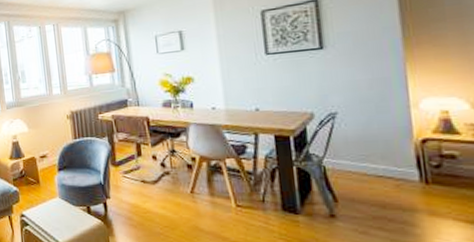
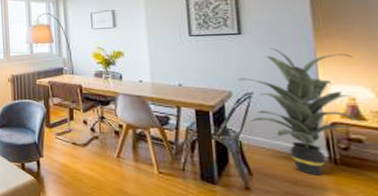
indoor plant: none [319,61,455,197] -> present [237,47,362,176]

